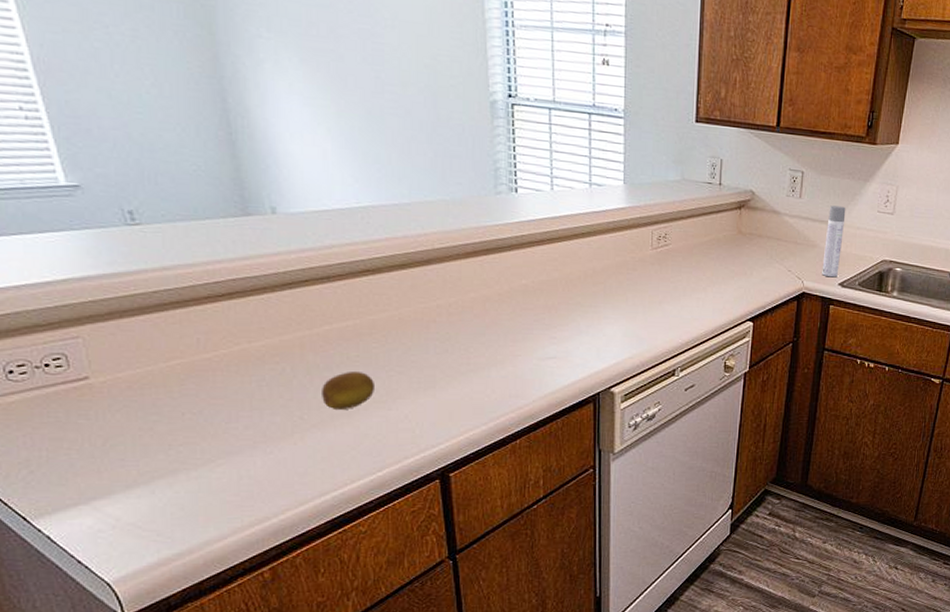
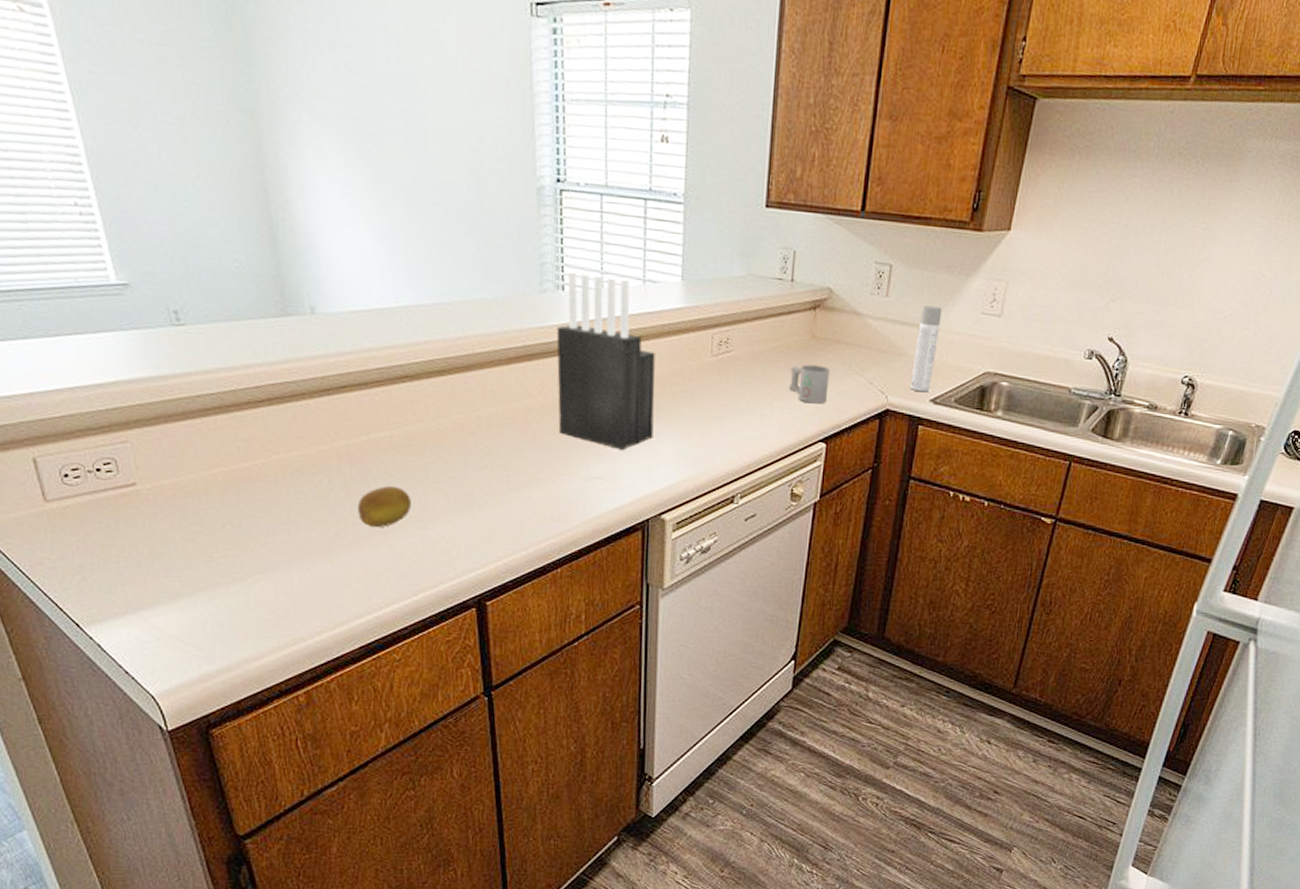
knife block: none [511,174,603,332] -> present [556,270,655,449]
mug: none [720,255,755,289] -> present [789,364,830,404]

